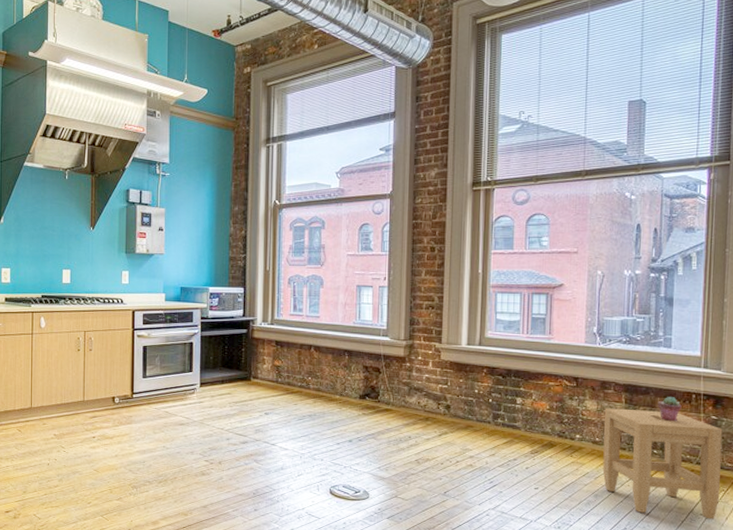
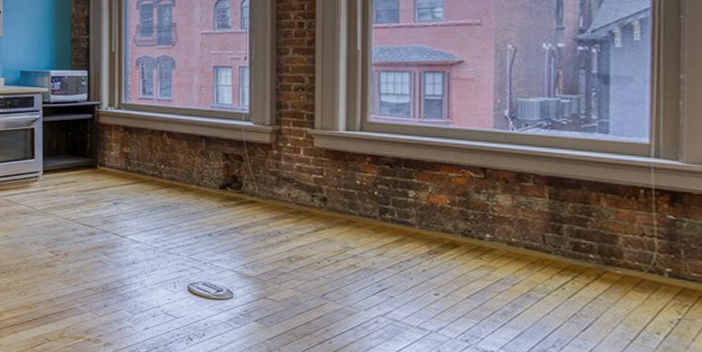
stool: present [602,408,723,520] -> none [521,203,684,341]
potted succulent: present [657,397,682,422] -> none [593,192,626,222]

